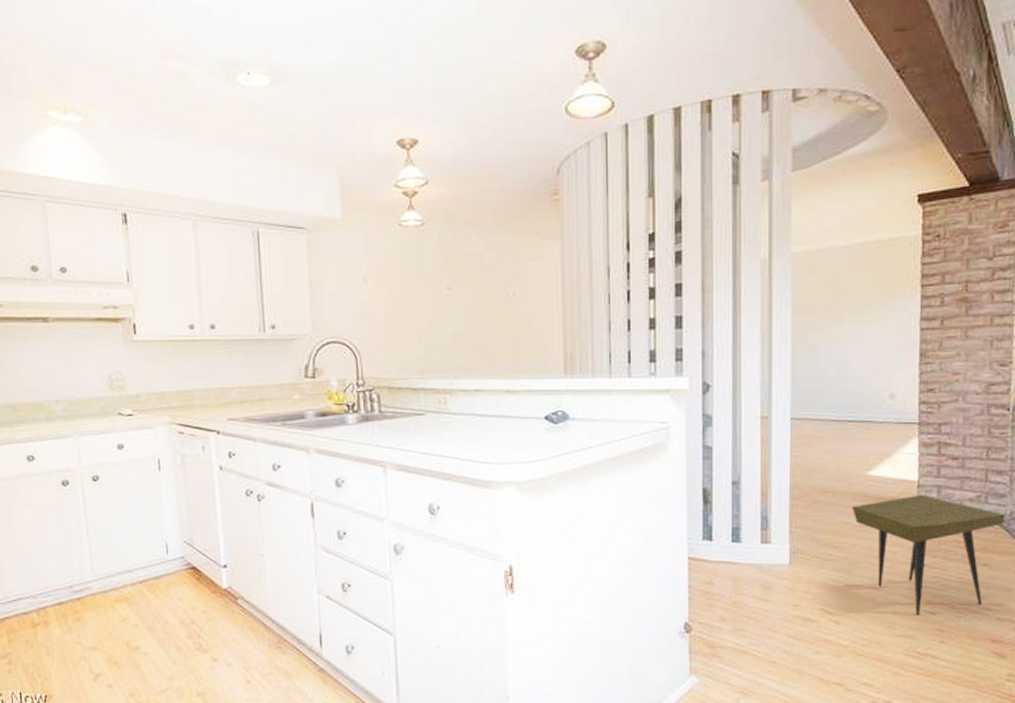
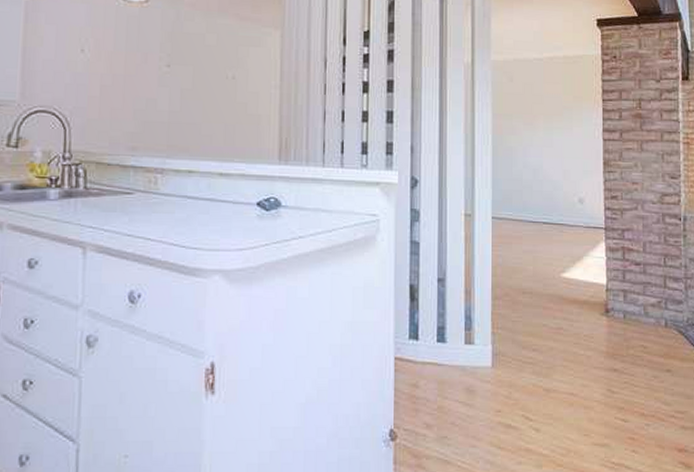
side table: present [851,494,1005,615] -> none [548,298,683,423]

